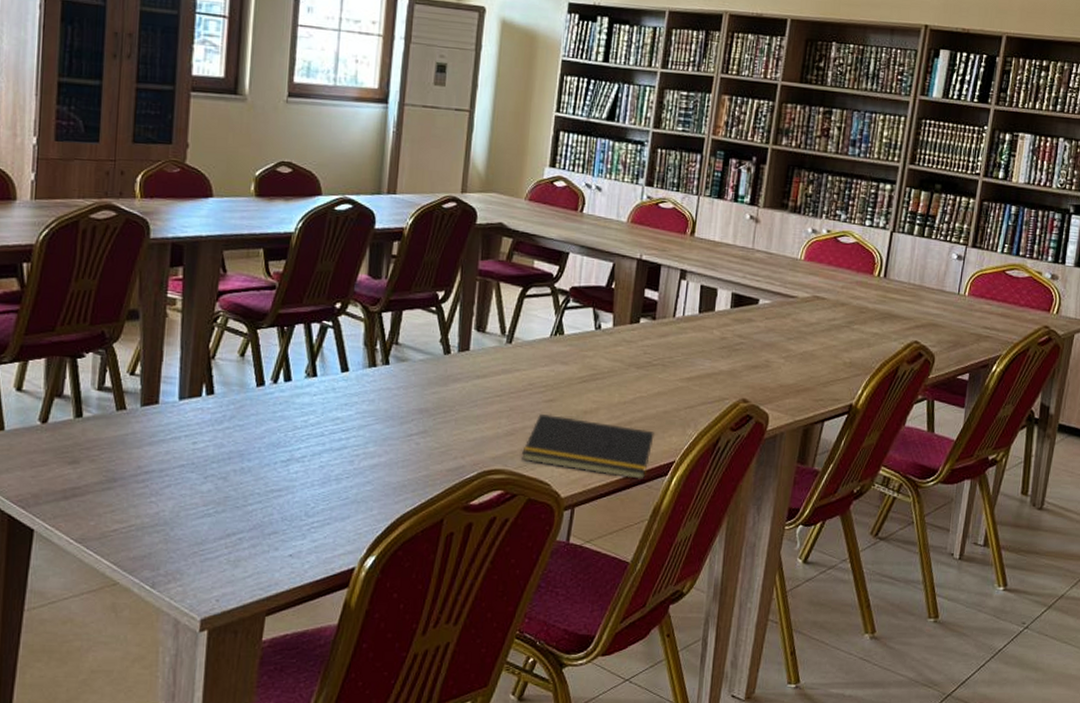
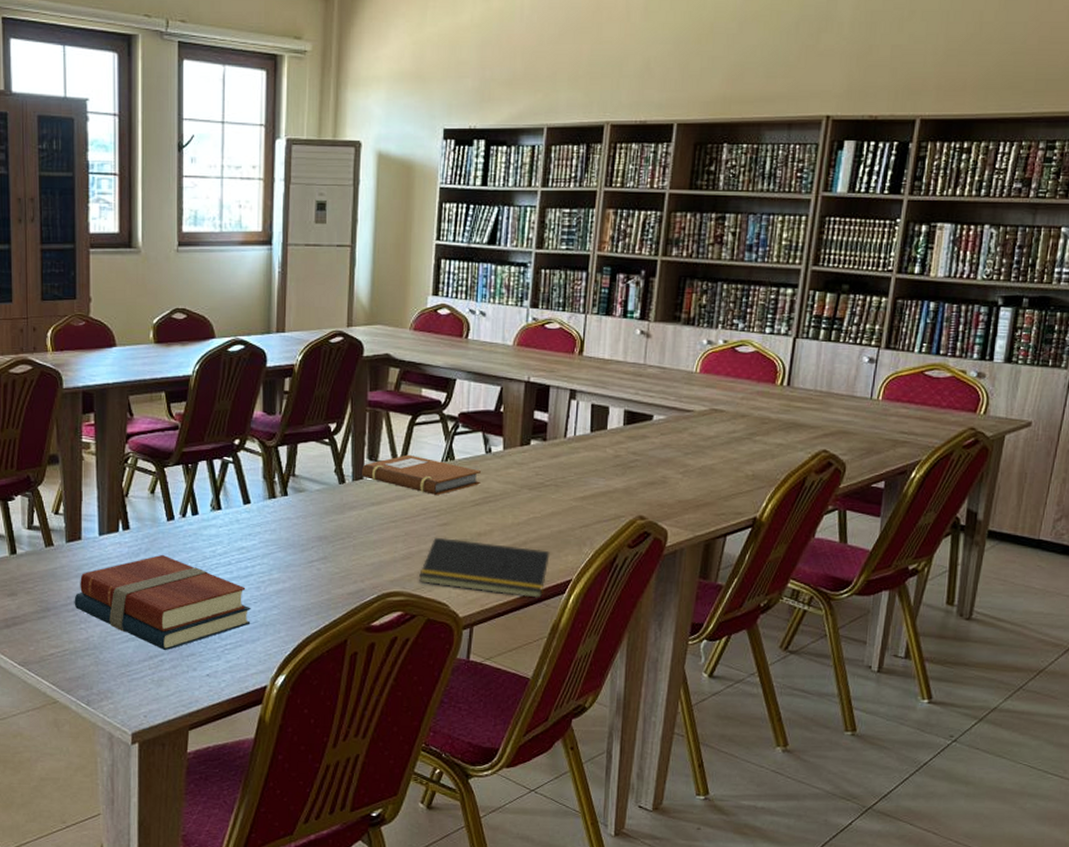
books: none [145,422,342,528] -> present [74,554,251,651]
notebook: none [468,327,591,371] -> present [362,454,482,496]

